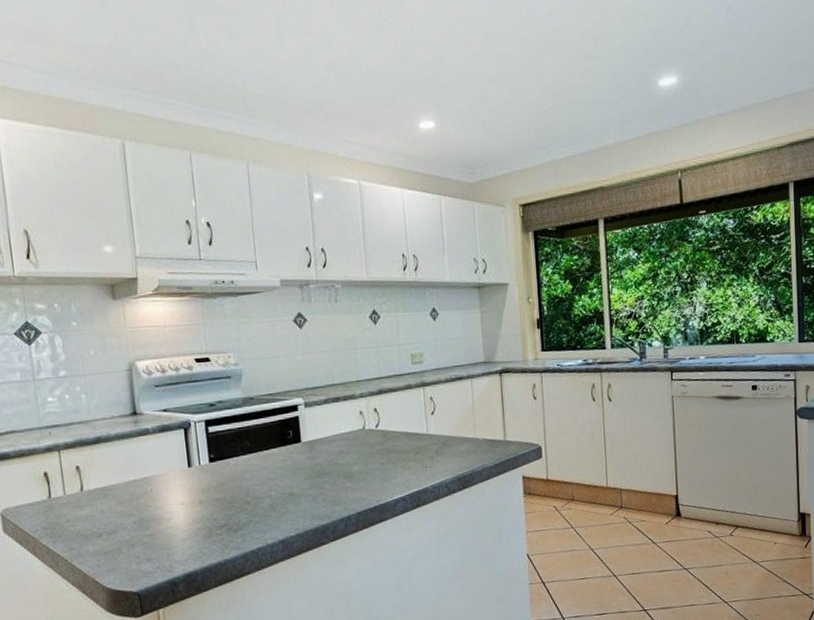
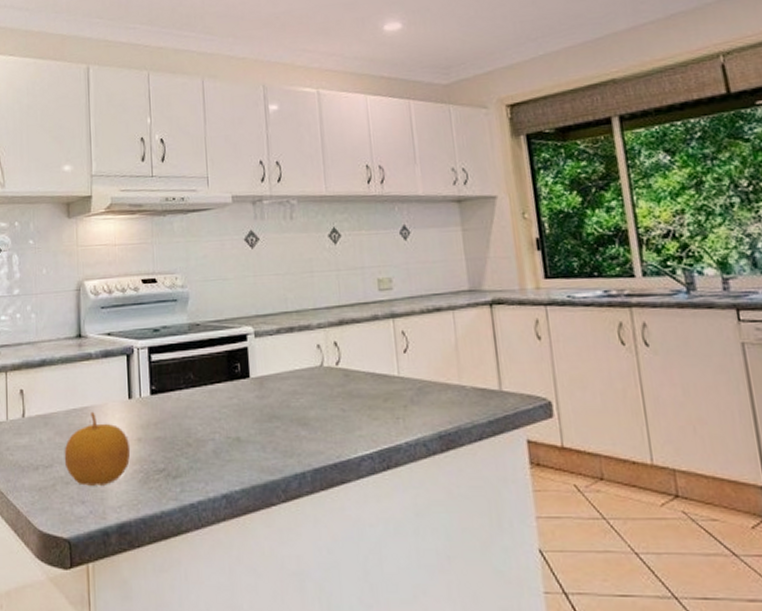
fruit: none [127,480,193,546] -> present [64,411,131,486]

